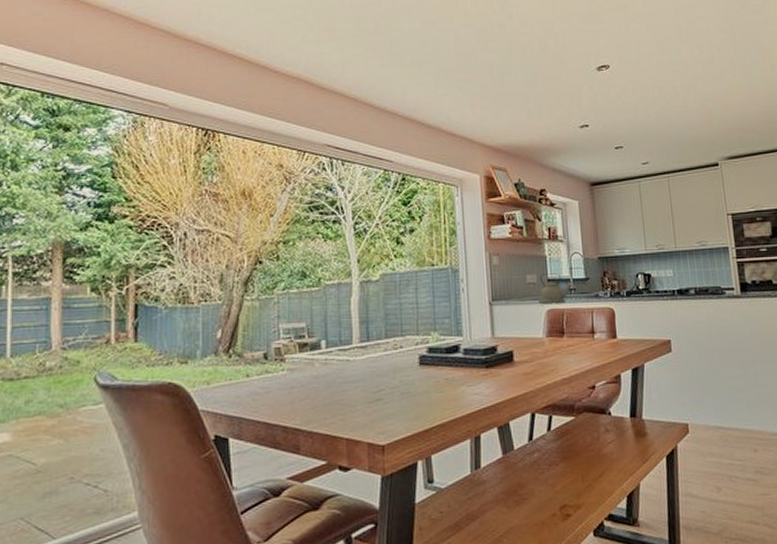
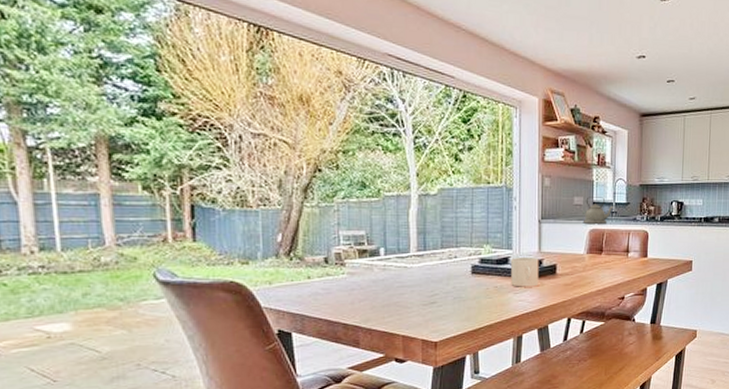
mug: none [462,344,495,379] -> present [511,257,539,287]

